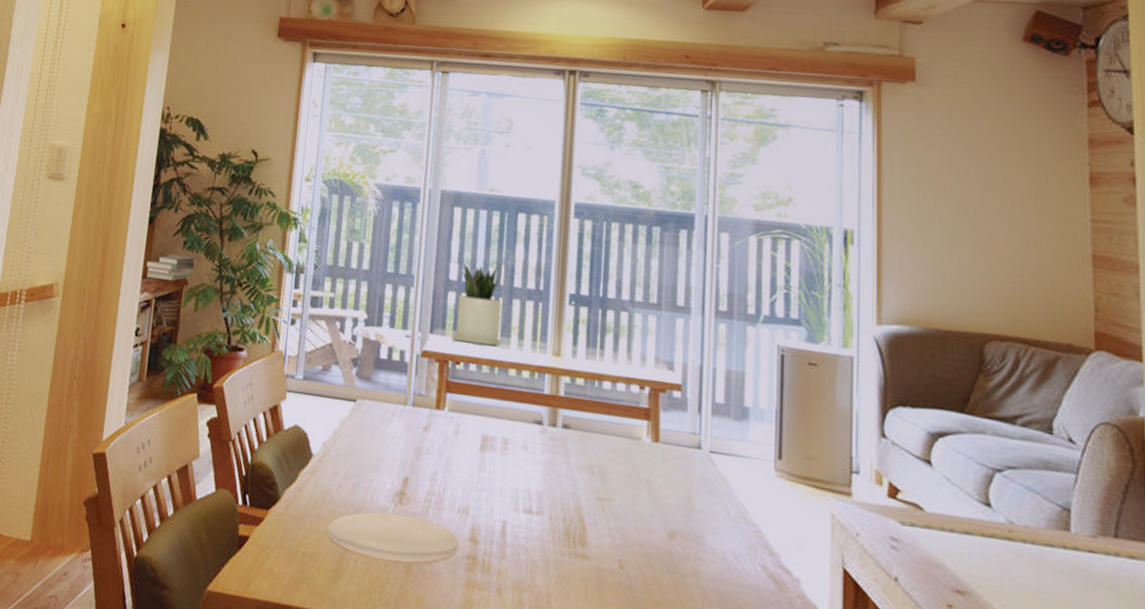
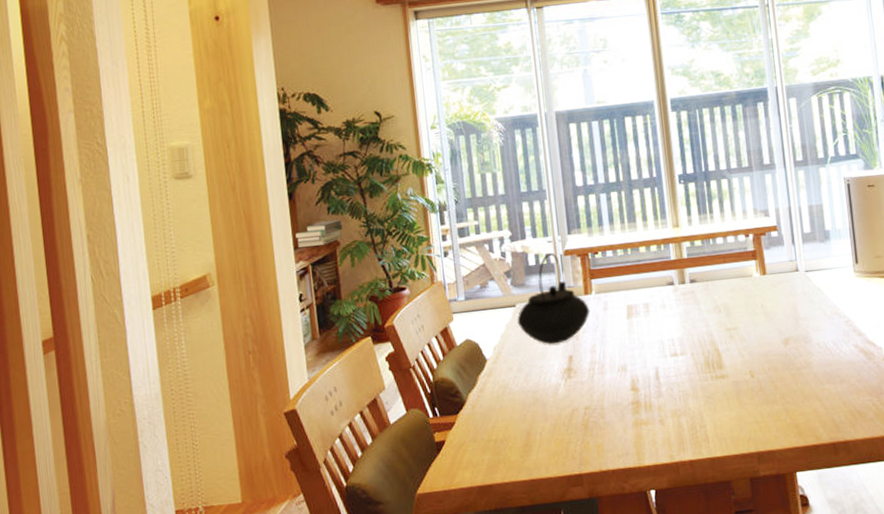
plate: present [326,512,459,565] -> none [511,384,624,429]
teapot: none [354,348,439,459] -> present [517,252,590,344]
planter: present [452,263,503,347] -> none [586,166,630,236]

